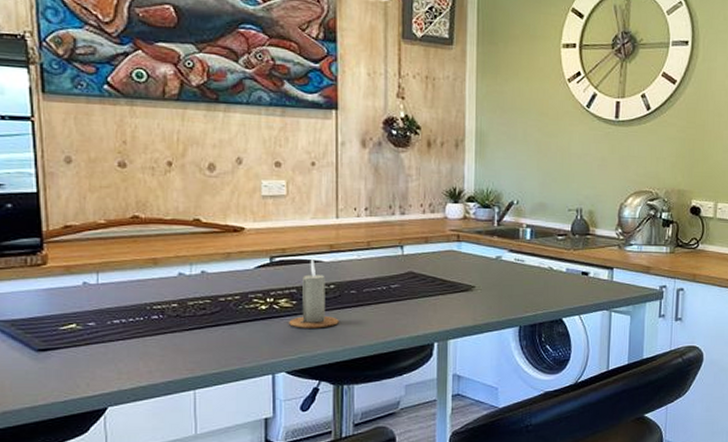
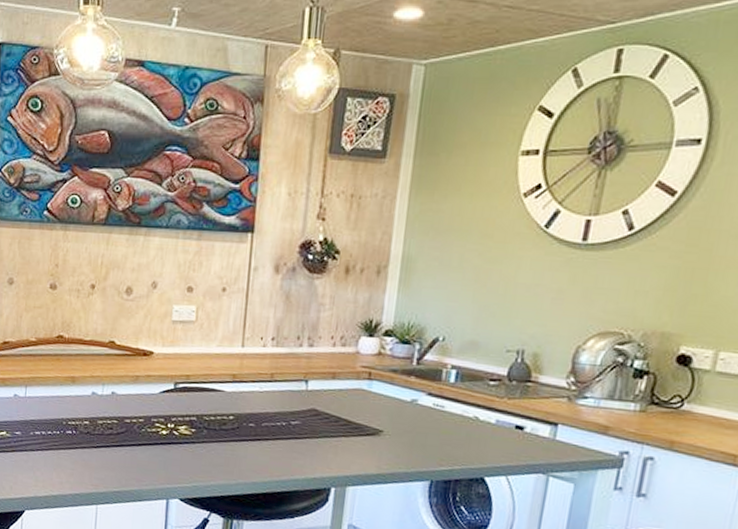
candle: present [289,257,339,328] -> none [186,385,235,459]

